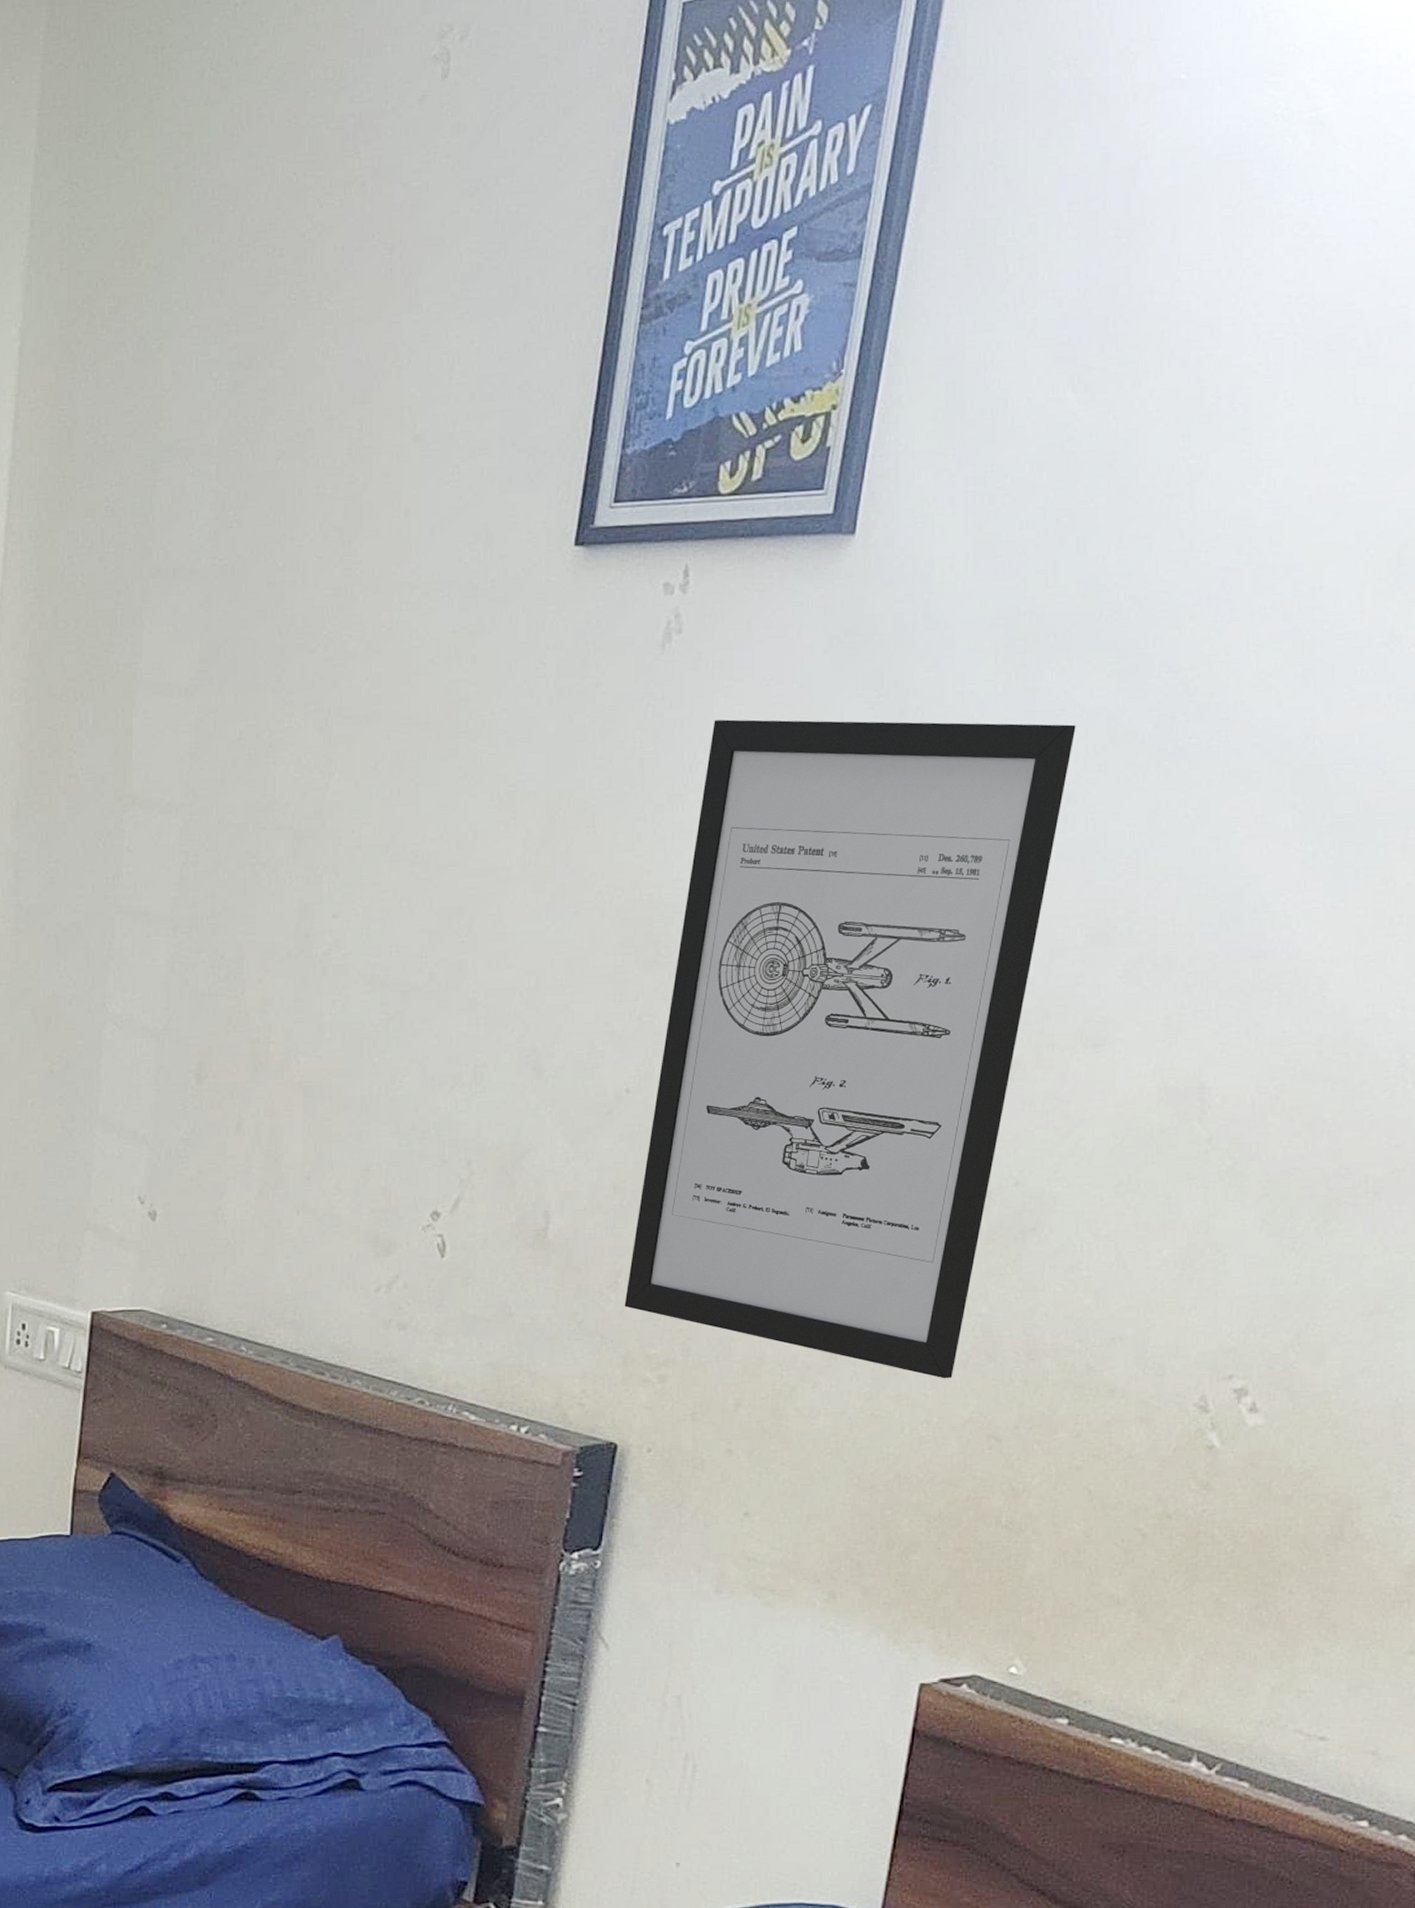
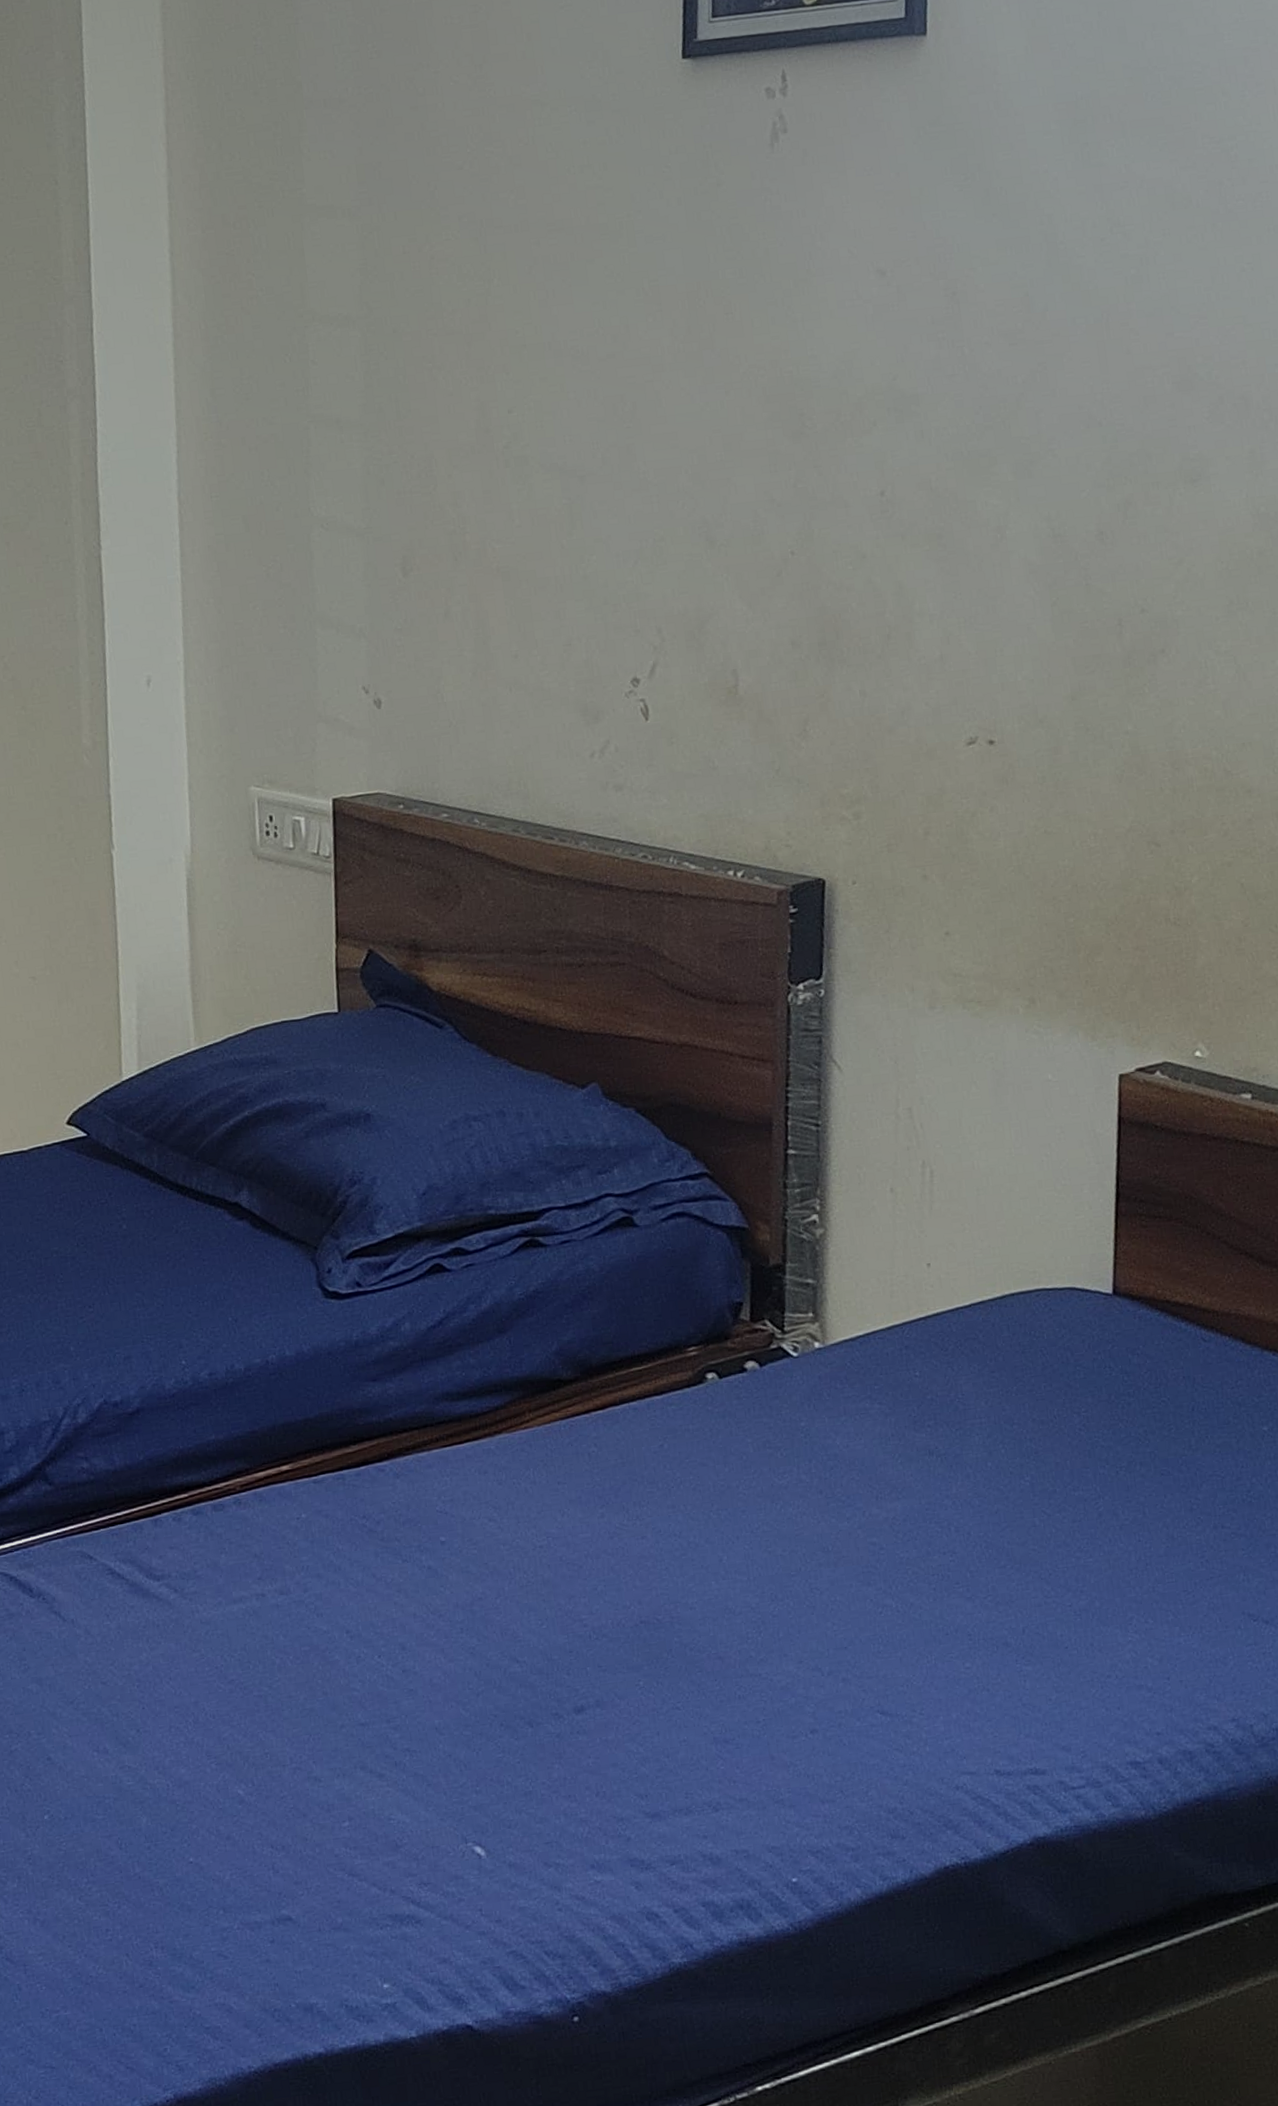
wall art: present [624,719,1076,1379] -> none [814,194,1139,794]

